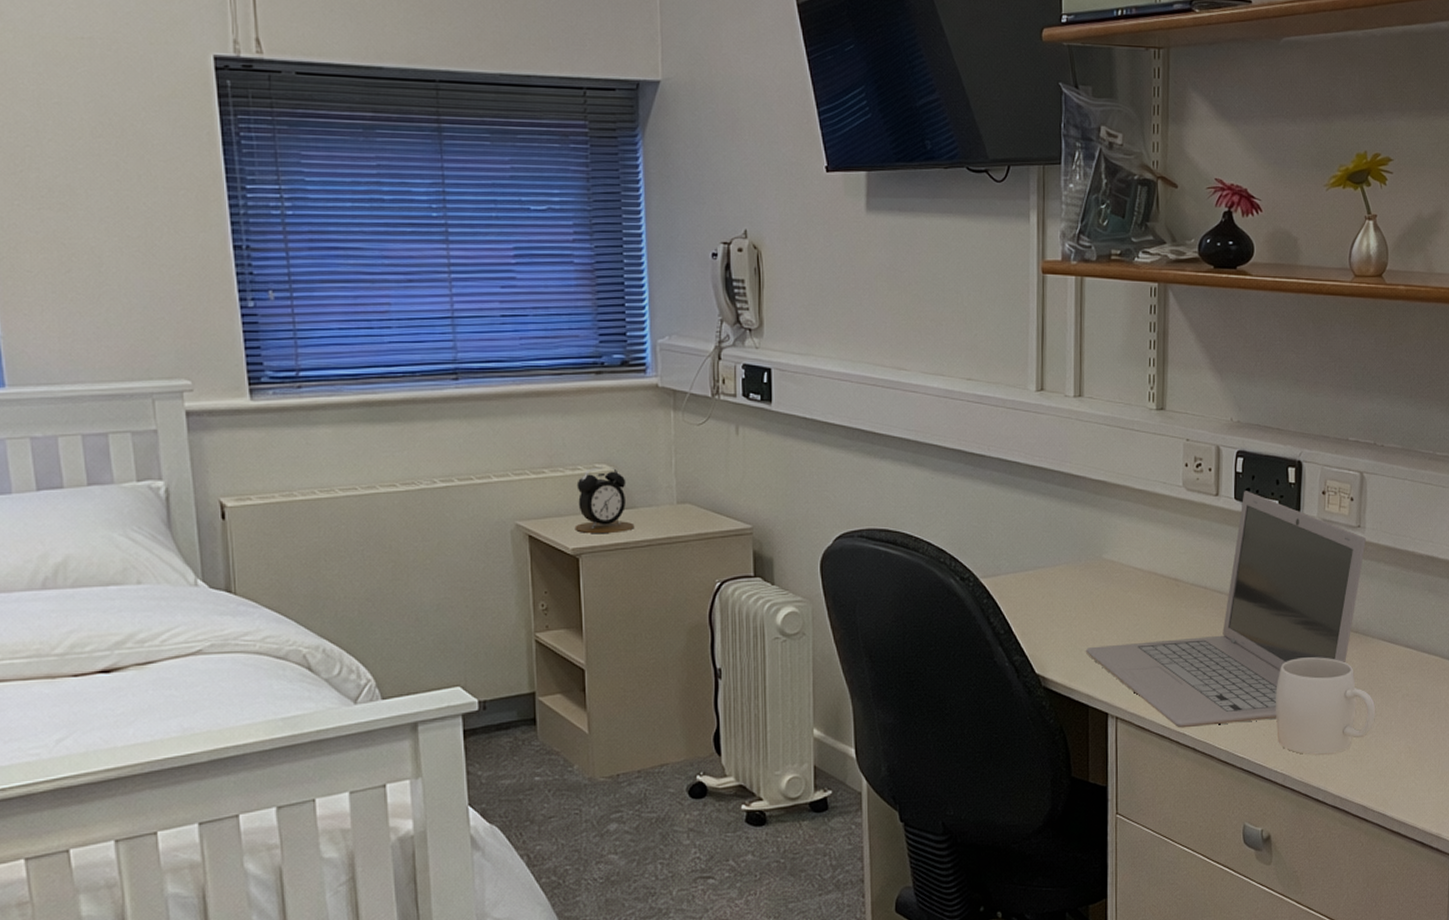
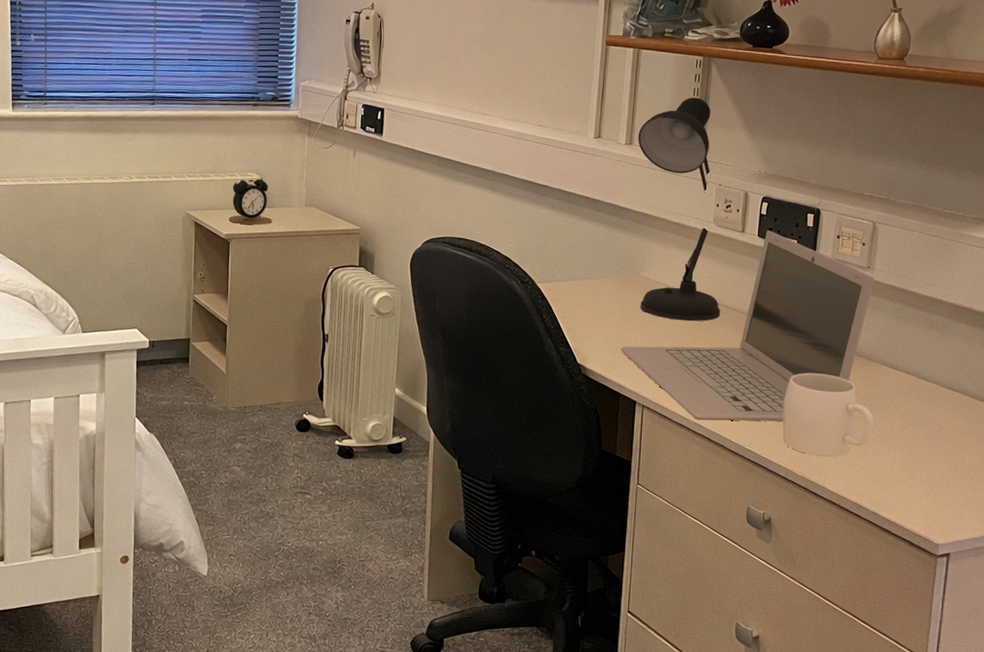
desk lamp: none [1088,333,1199,610] -> present [638,97,721,322]

